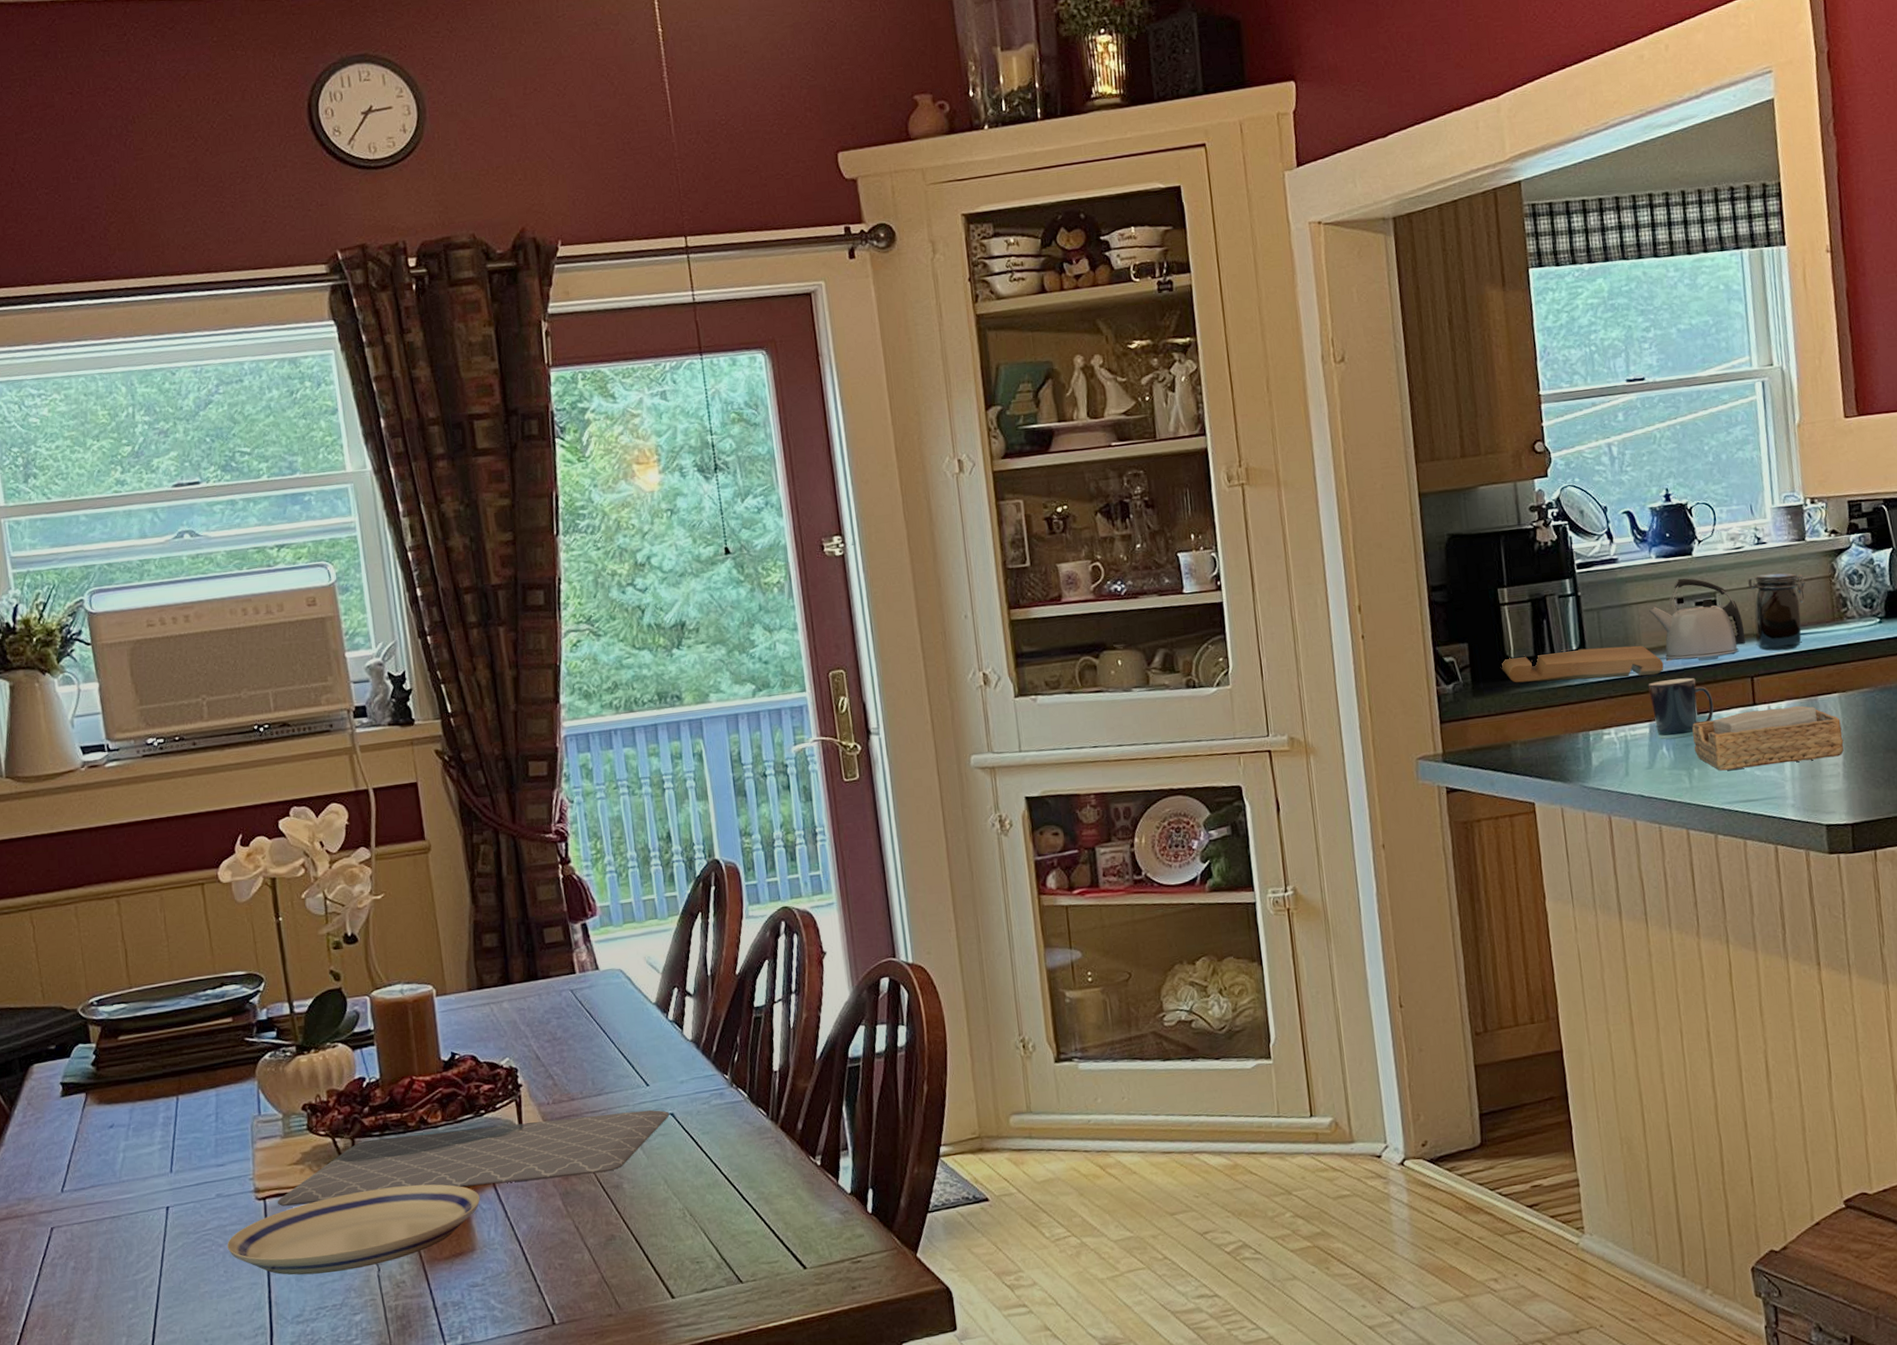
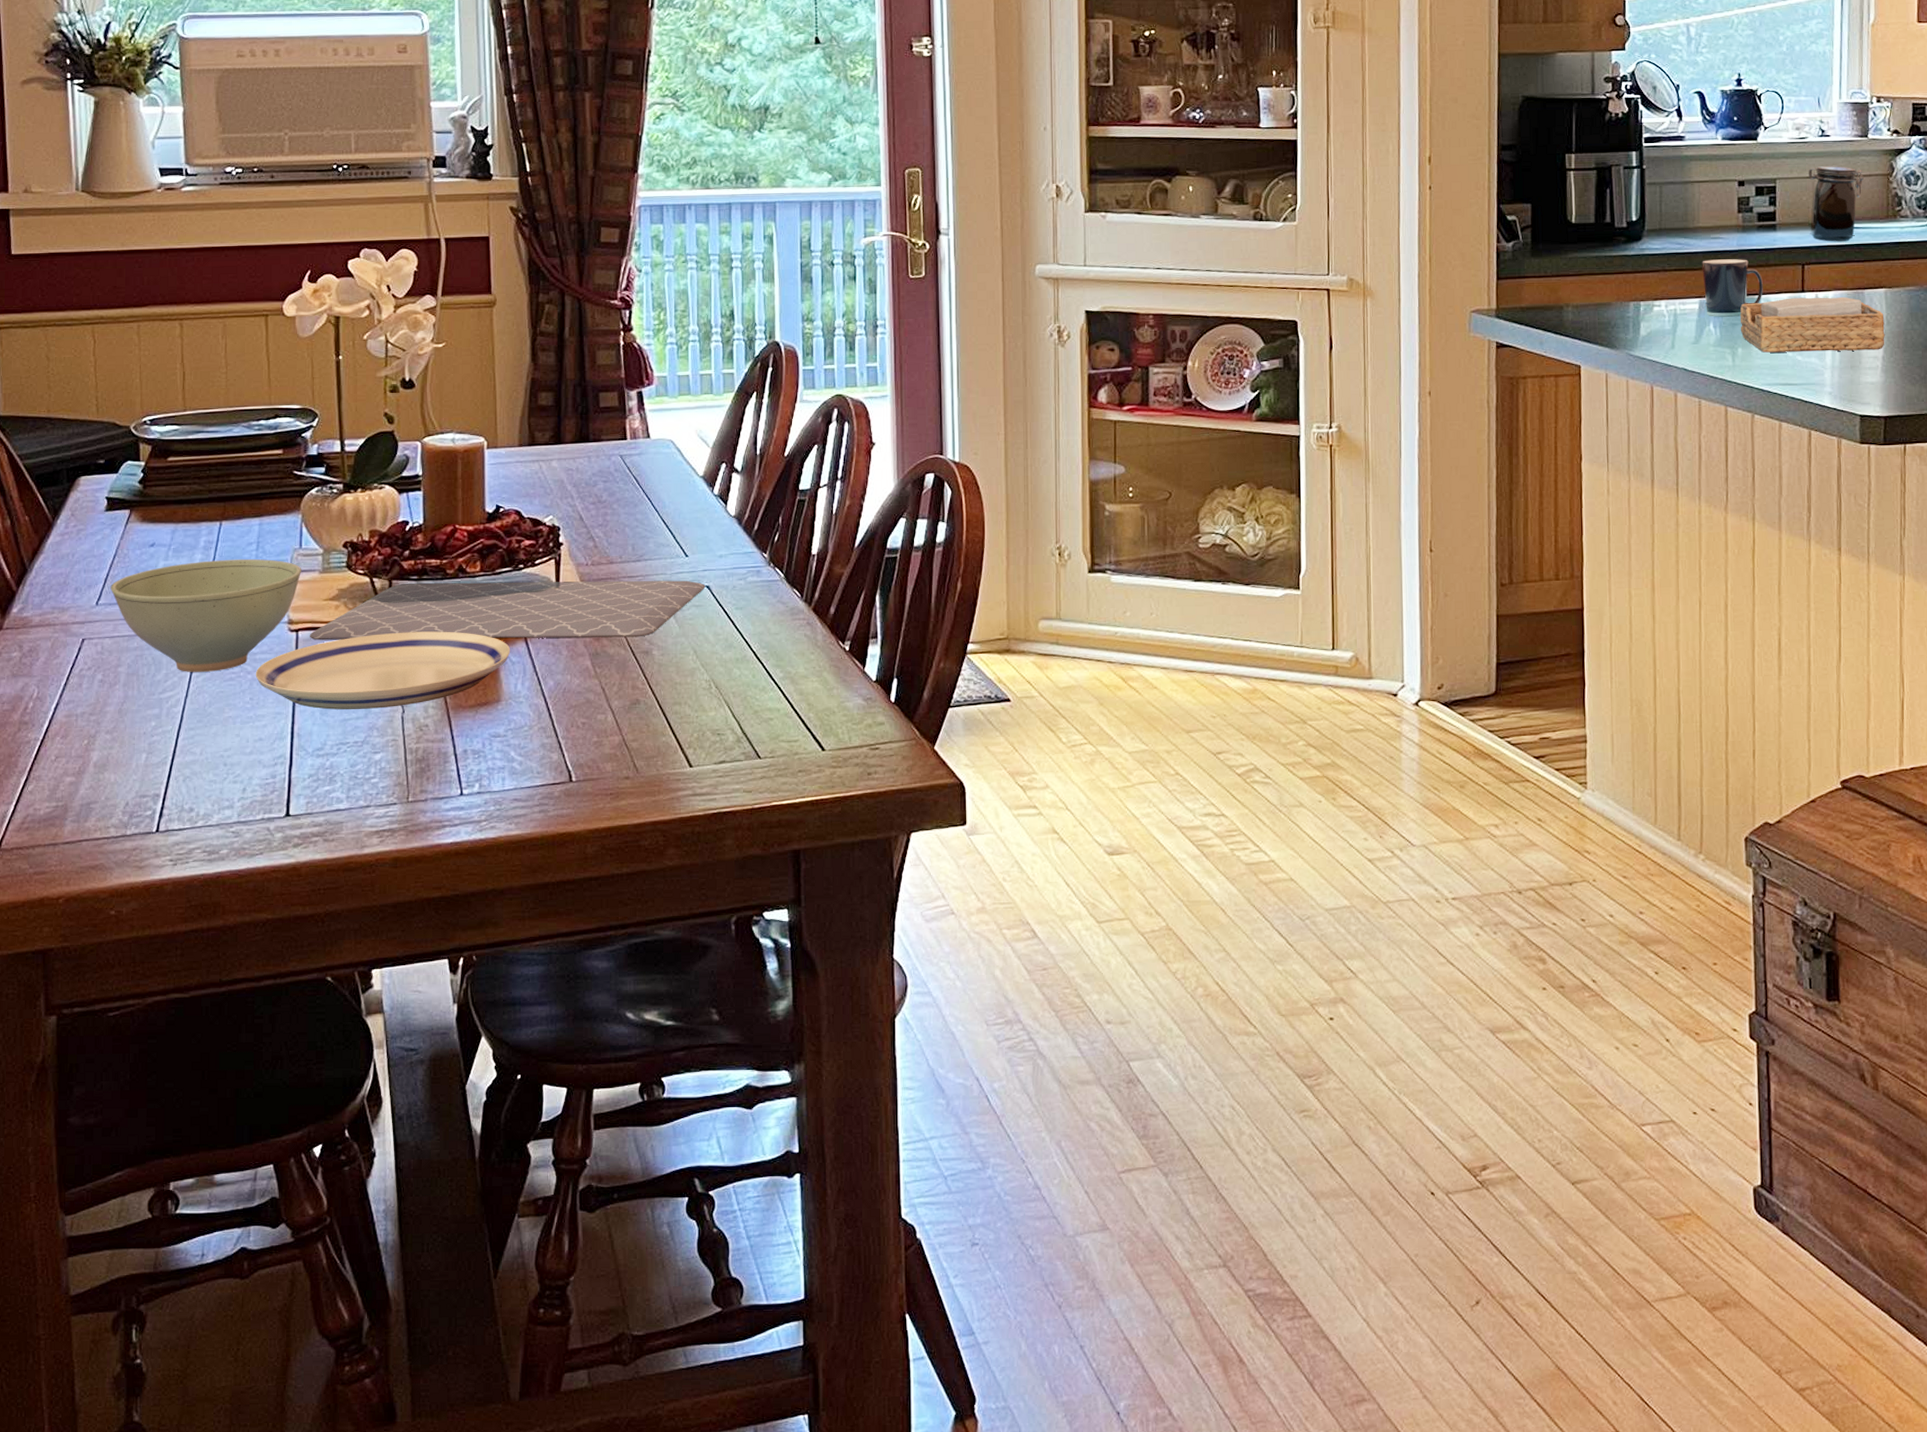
bowl: none [74,1129,264,1251] -> present [110,558,302,672]
cutting board: present [1500,645,1664,683] -> none [1560,220,1719,253]
kettle: present [1648,578,1746,662] -> none [1709,162,1801,244]

